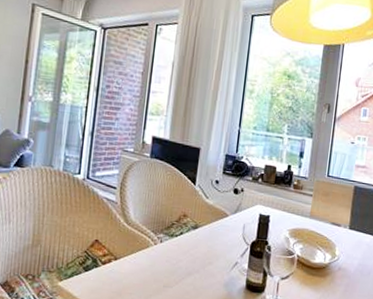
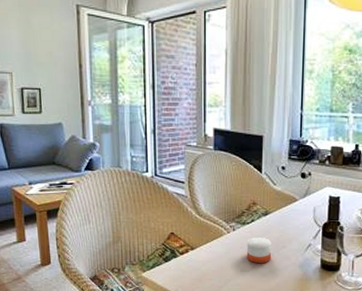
candle: none [171,250,199,280] -> present [246,236,272,264]

